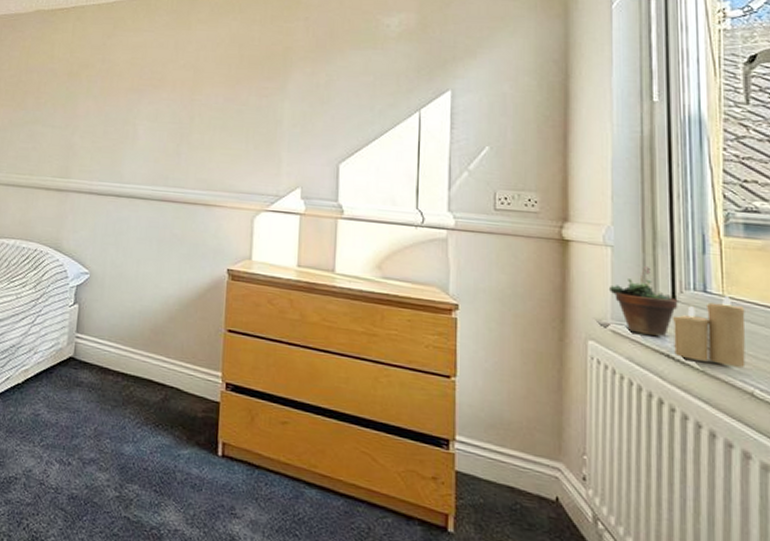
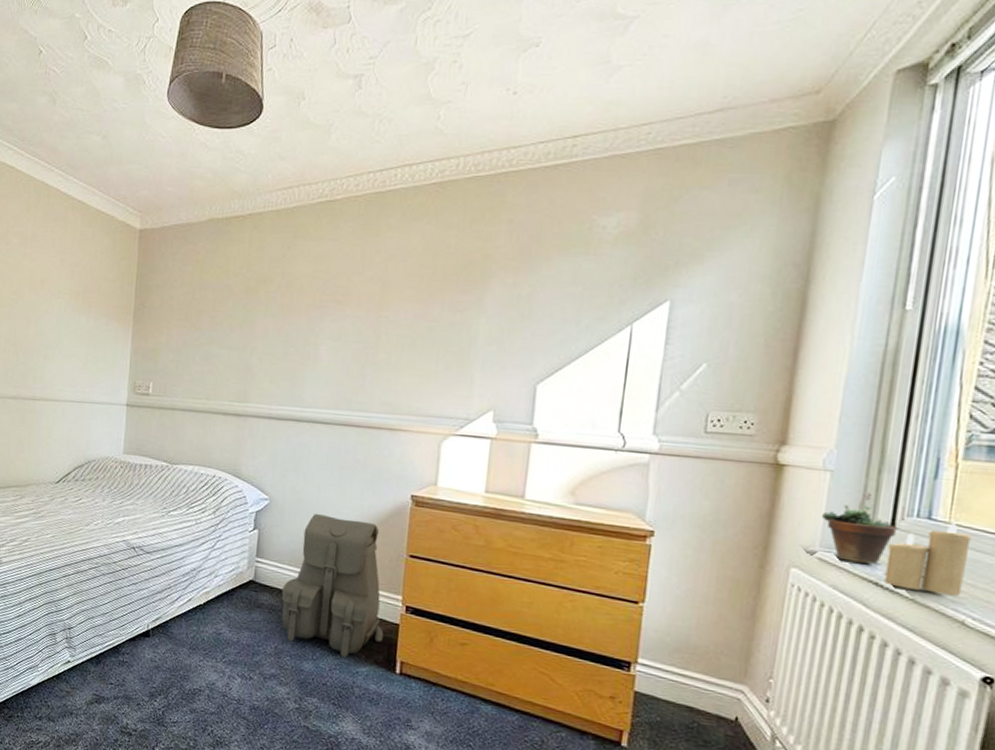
backpack: none [101,287,205,440] -> present [281,513,384,658]

